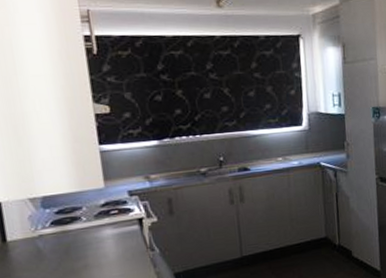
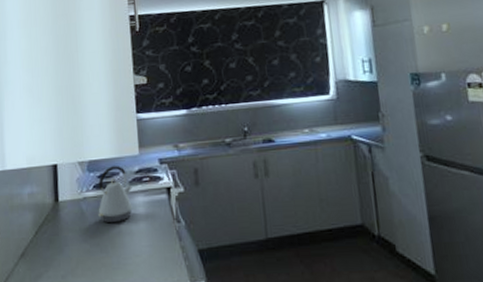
kettle: none [57,200,100,259] -> present [98,166,133,223]

